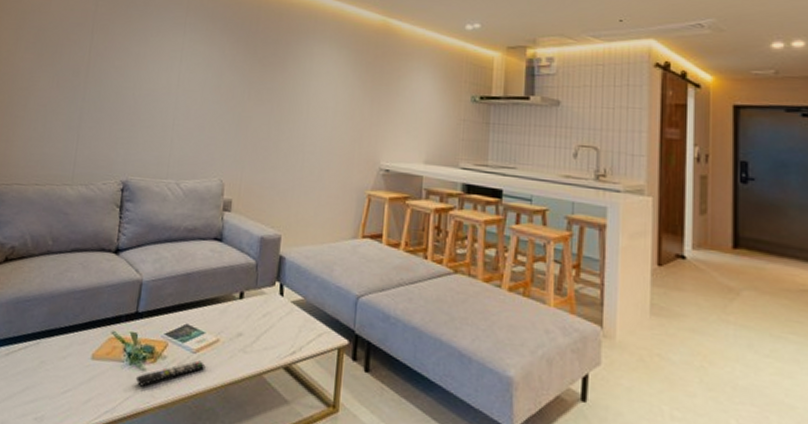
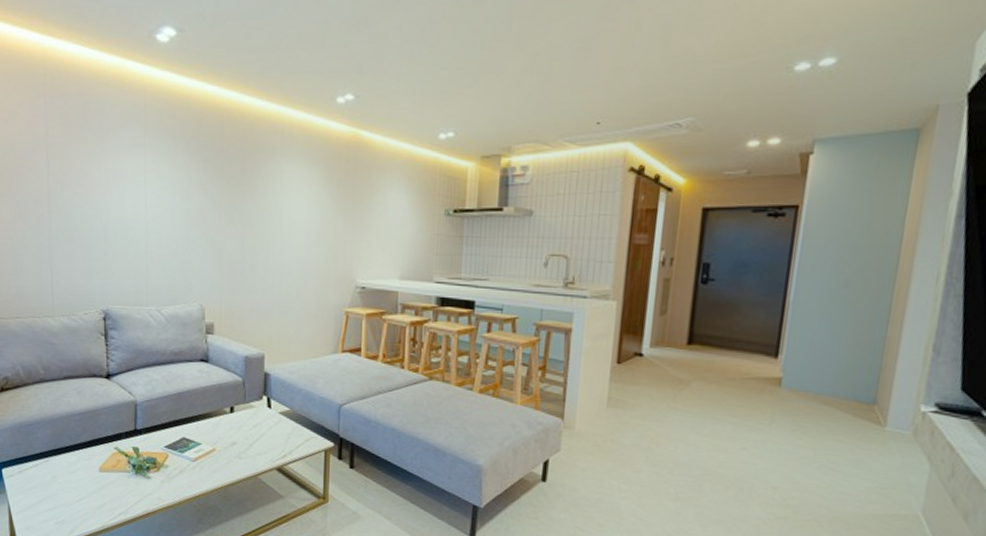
remote control: present [135,360,206,387] -> none [142,467,205,492]

